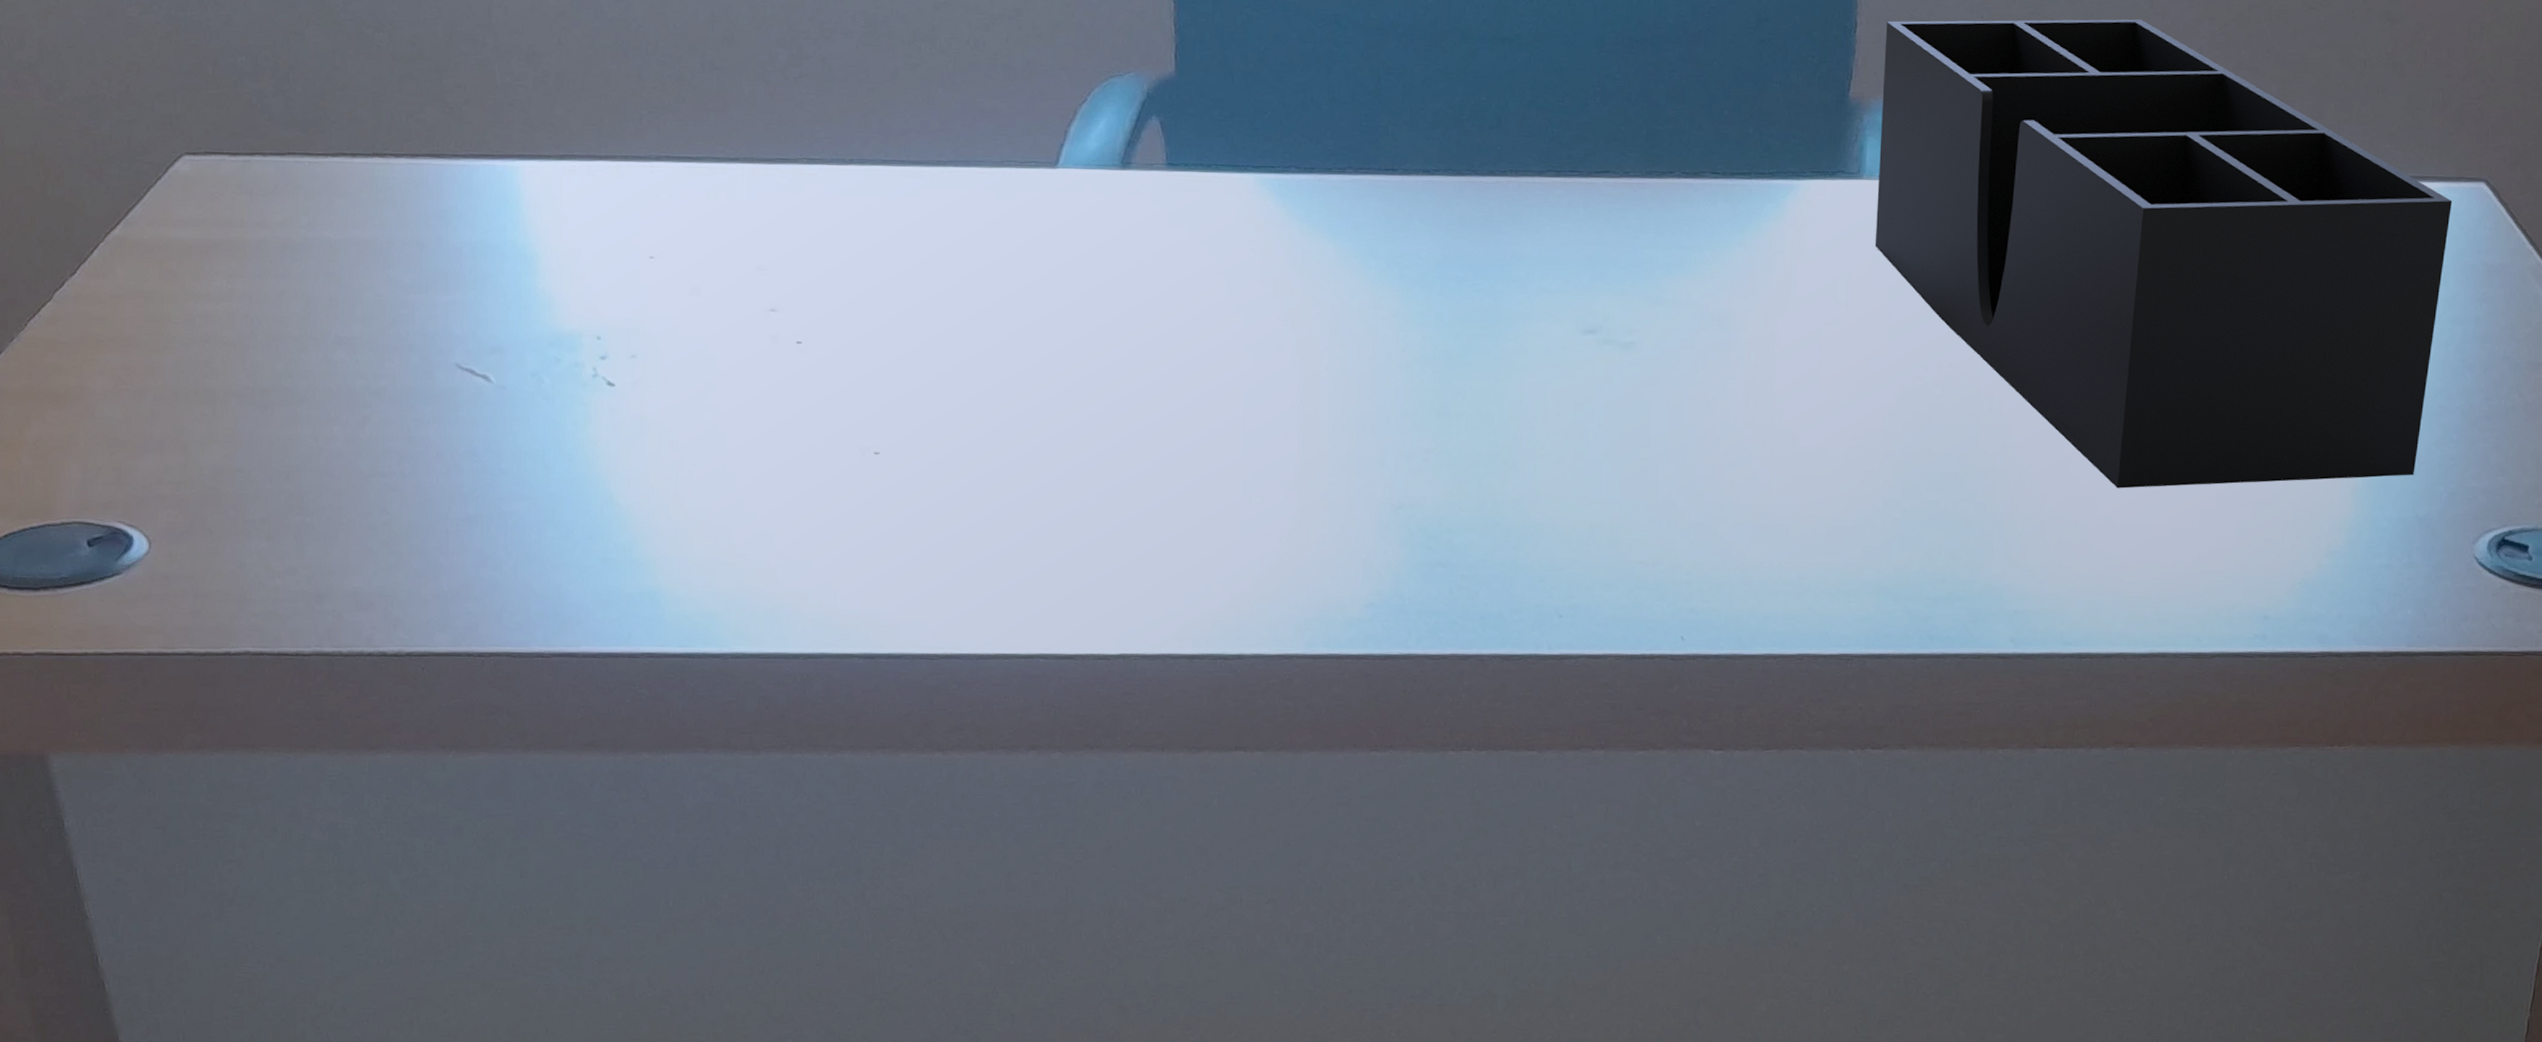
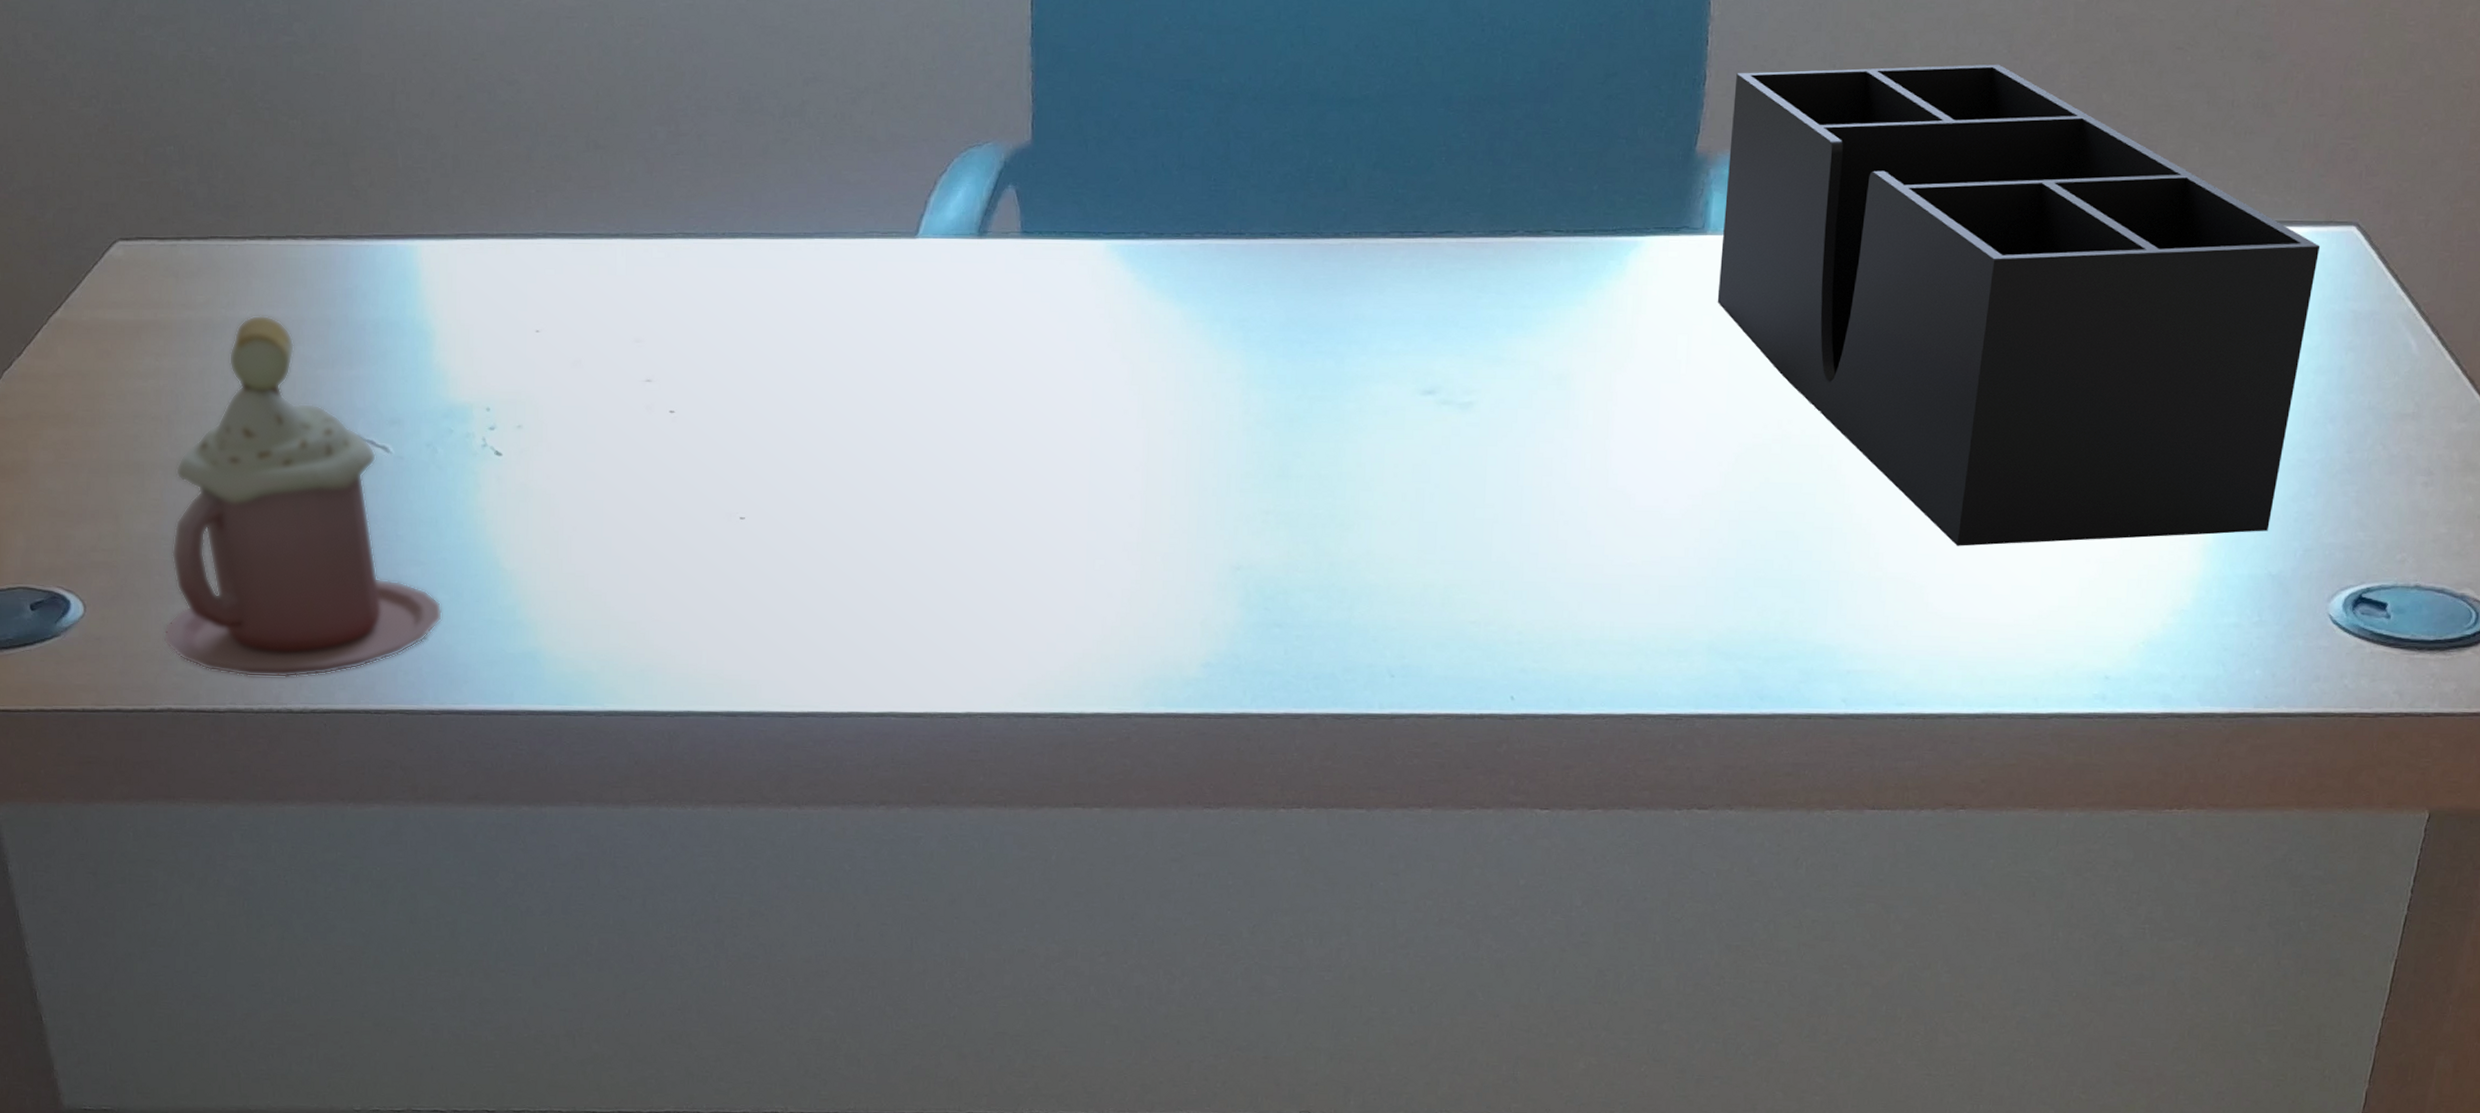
mug: none [239,236,552,619] -> present [163,315,443,678]

